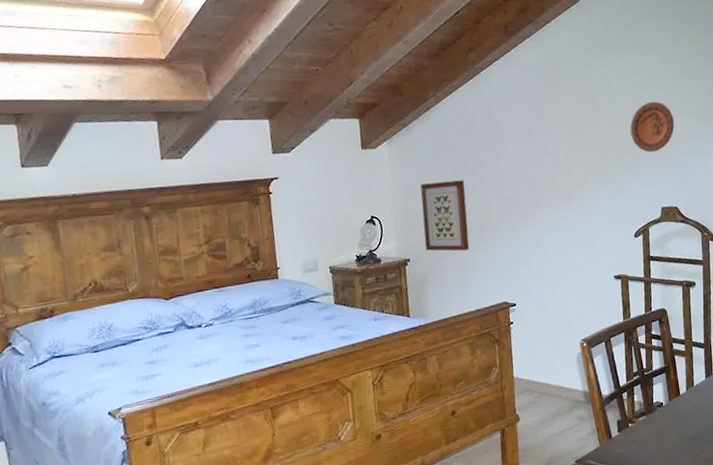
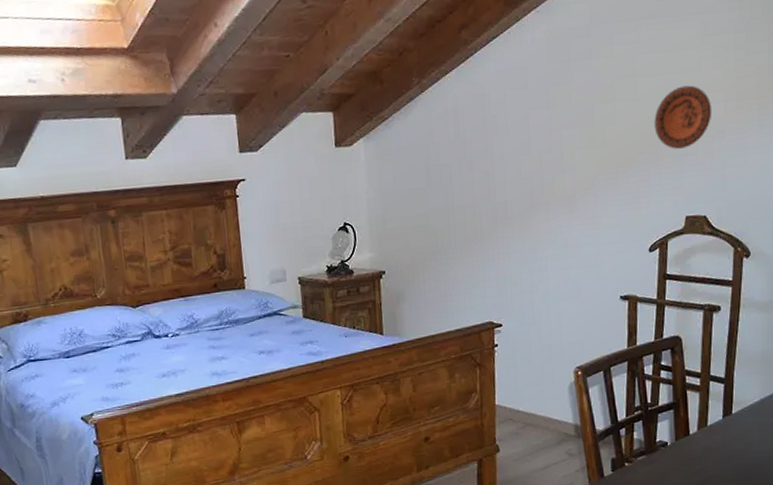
wall art: present [420,180,470,251] -> none [400,182,453,264]

